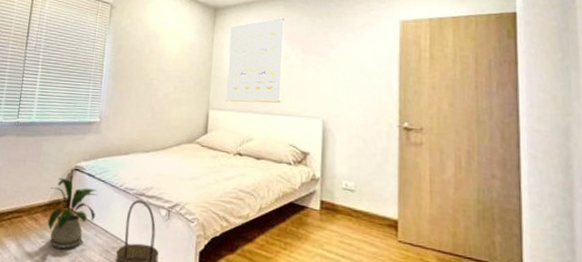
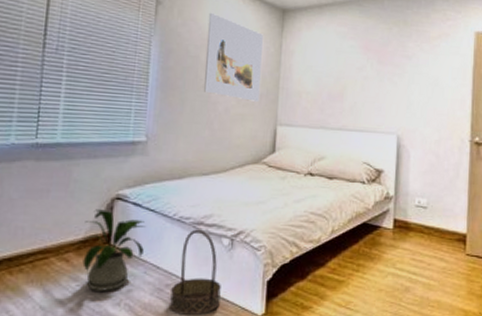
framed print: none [147,13,198,88] -> present [204,12,264,102]
wall art: present [226,17,284,103] -> none [296,24,360,118]

